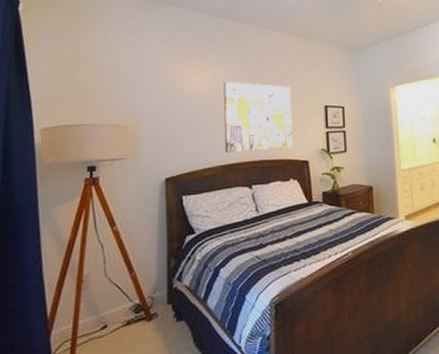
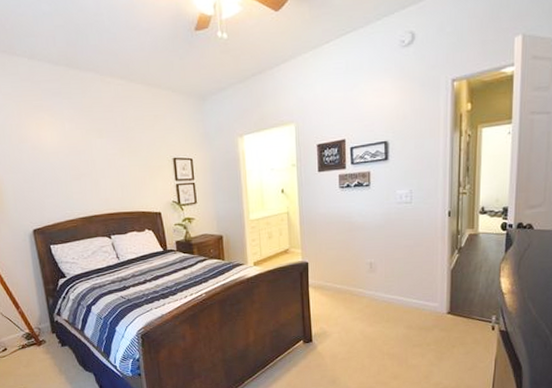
wall art: present [223,81,294,152] -> none [73,135,146,206]

